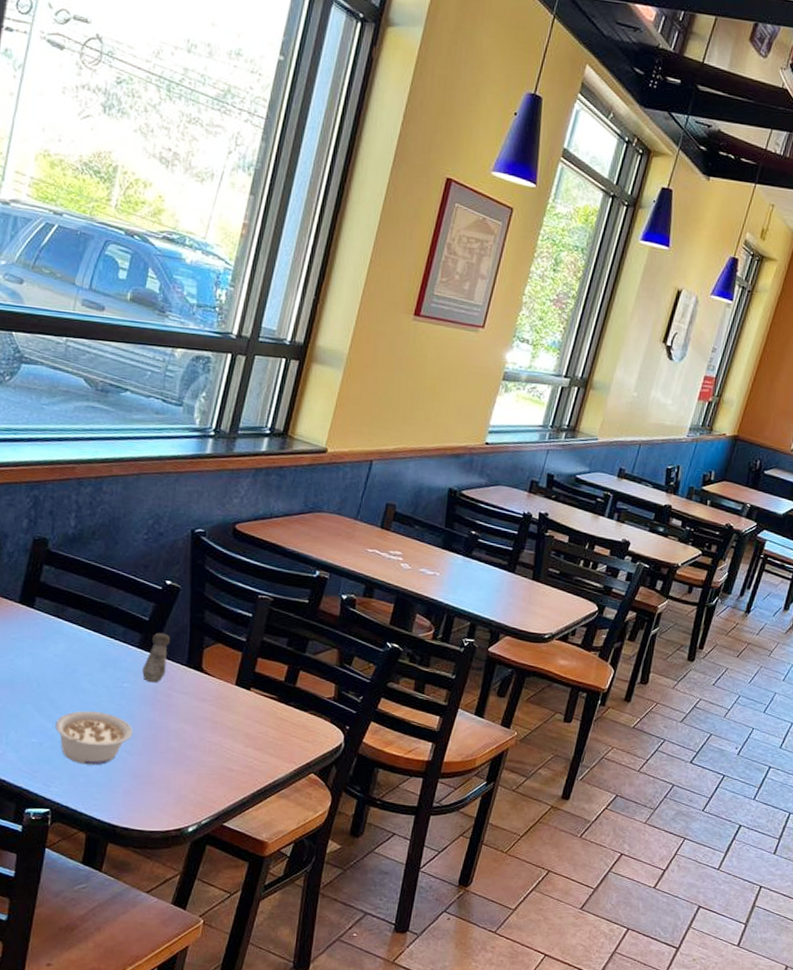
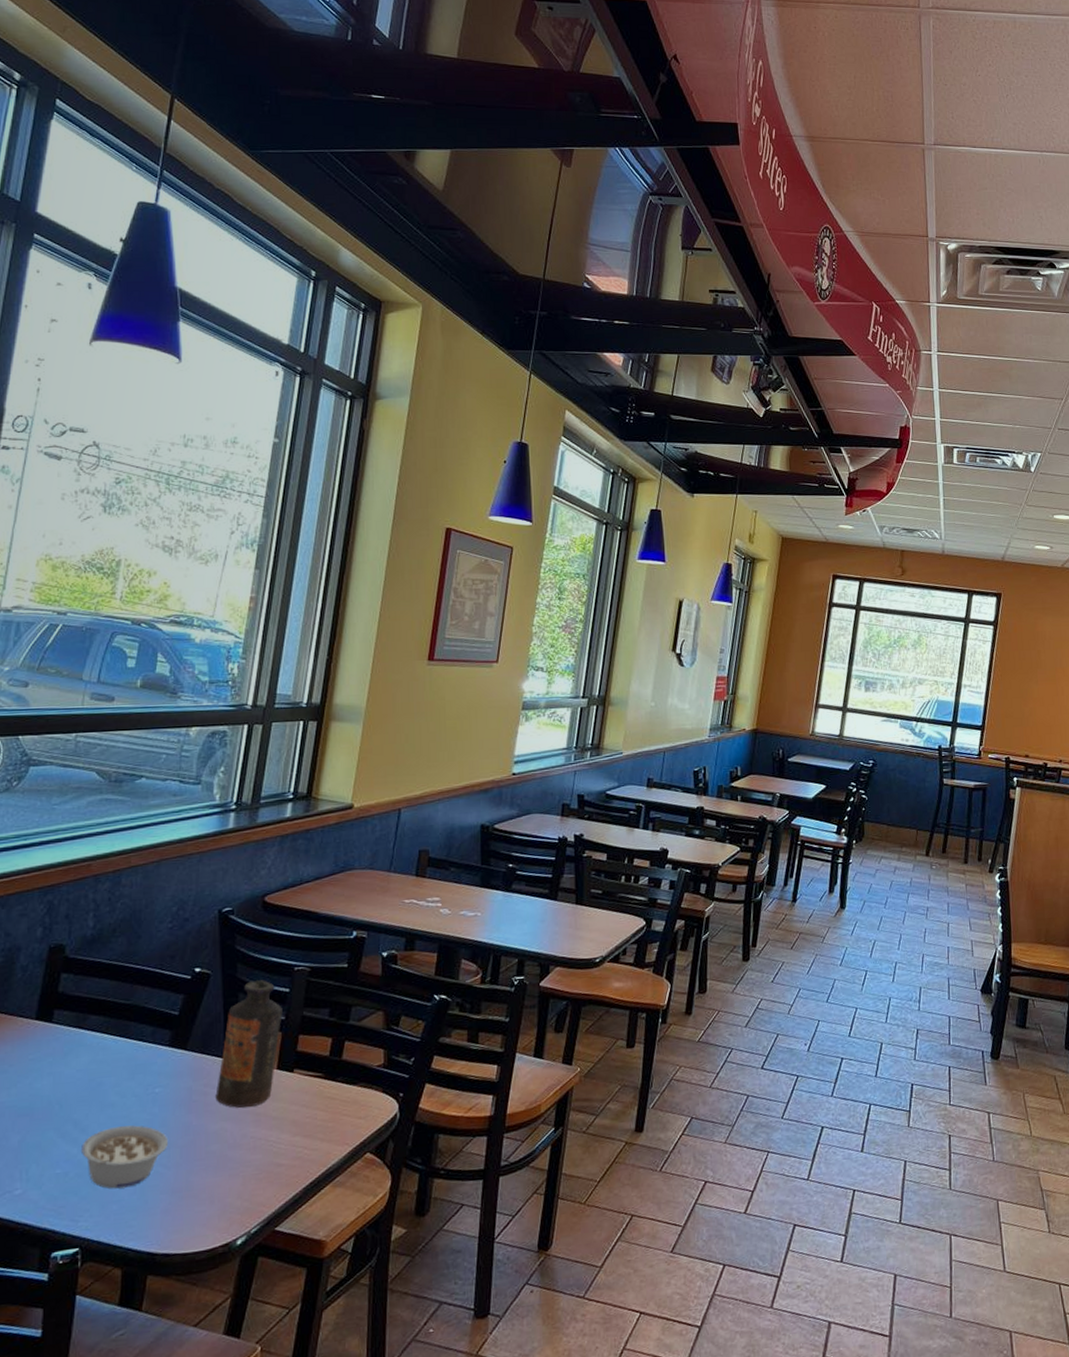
salt shaker: present [142,632,170,683] -> none [175,1025,203,1083]
bottle: none [177,601,244,715] -> present [215,980,283,1109]

